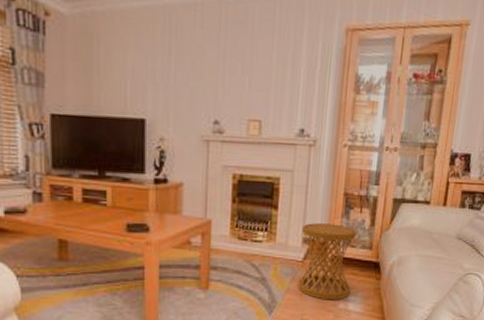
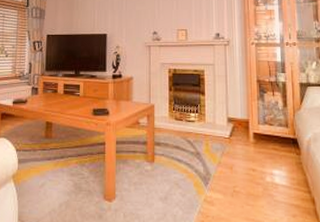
side table: present [298,223,357,300] -> none [226,105,275,174]

